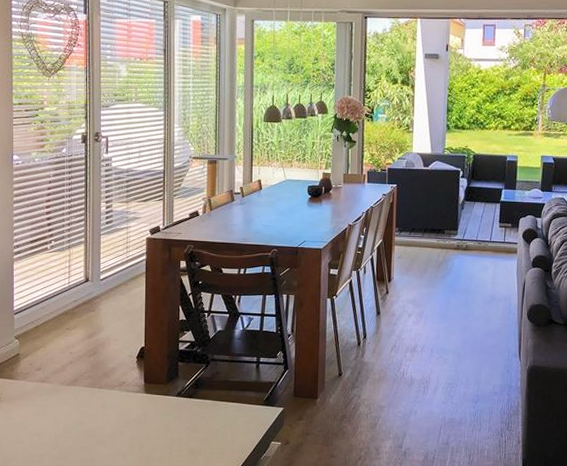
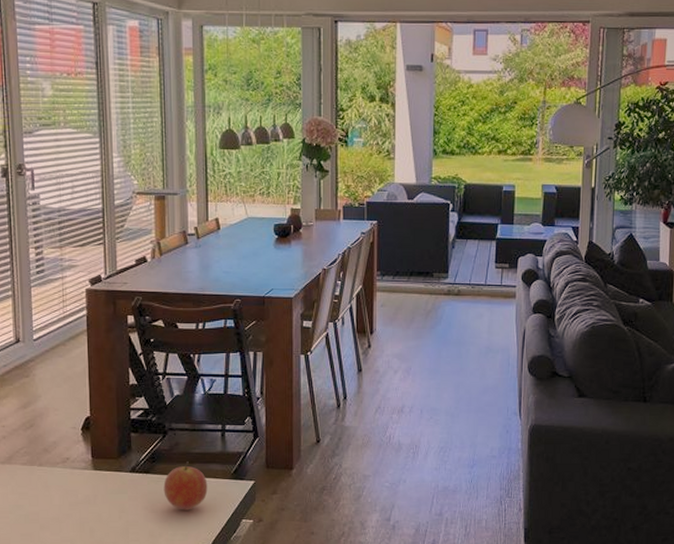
fruit: none [204,389,243,432] -> present [163,462,208,510]

